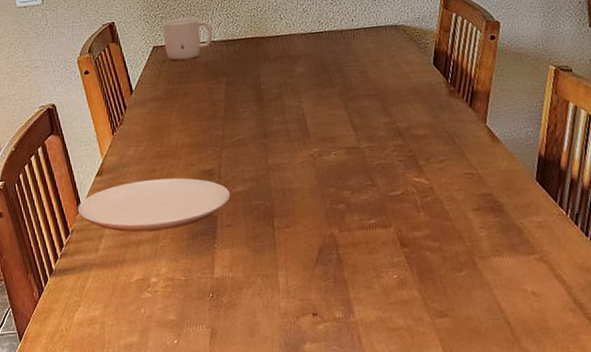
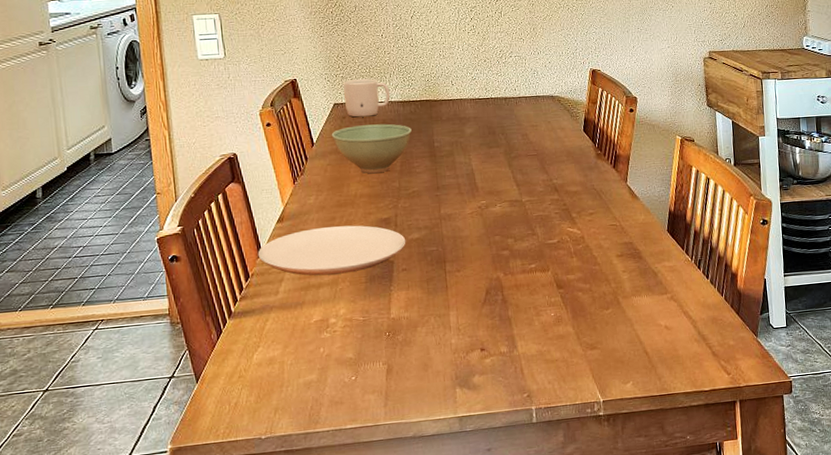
bowl: none [150,66,236,122] -> present [331,123,412,174]

